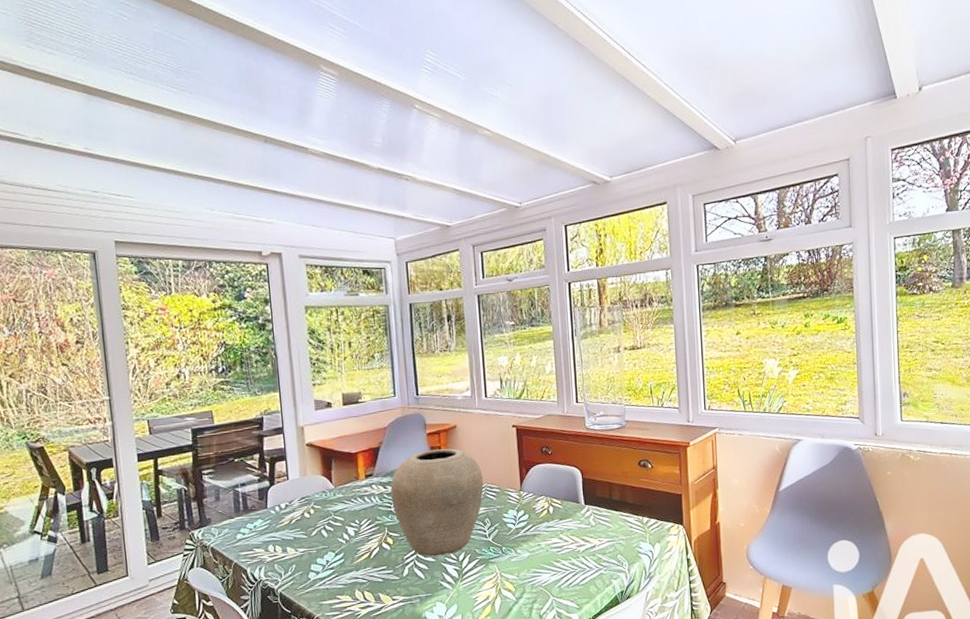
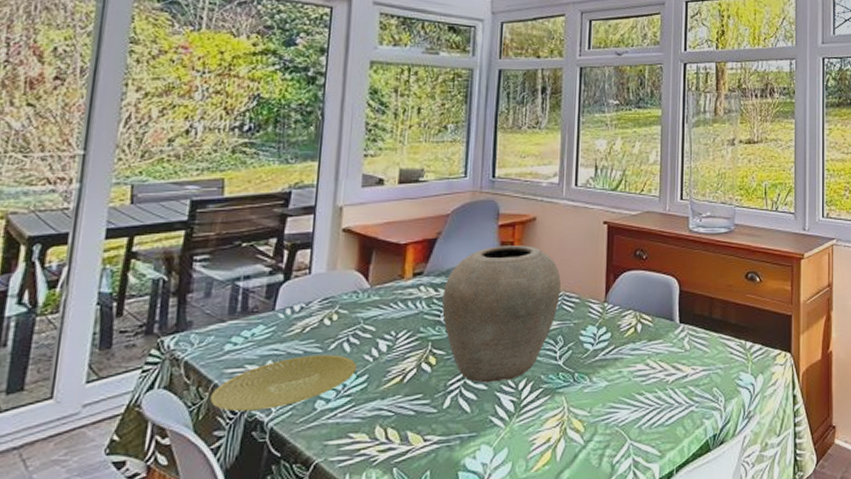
plate: none [233,539,334,582] -> present [210,354,356,412]

